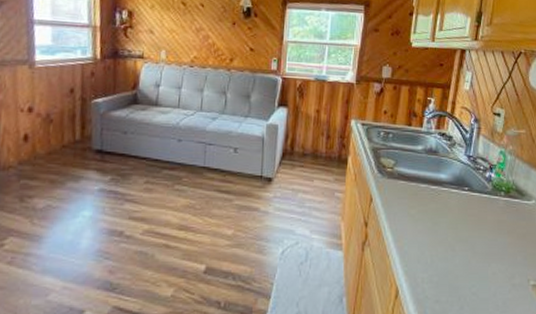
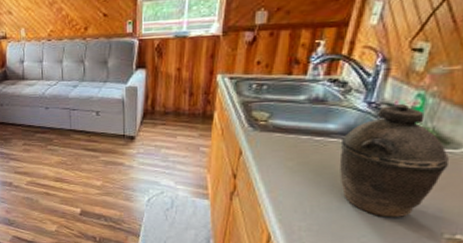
kettle: none [450,159,526,266] -> present [339,104,449,218]

